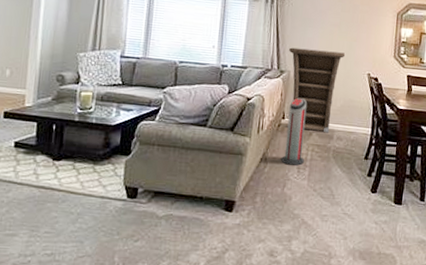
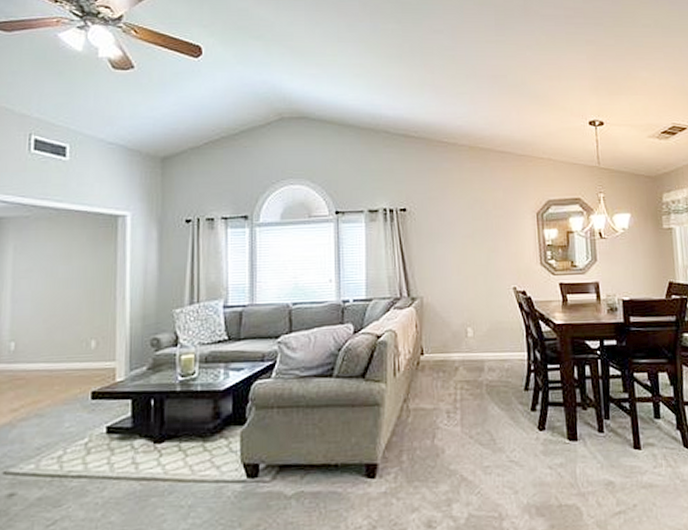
air purifier: present [281,98,307,166] -> none [426,327,453,410]
cabinet: present [289,47,345,133] -> none [418,267,483,365]

